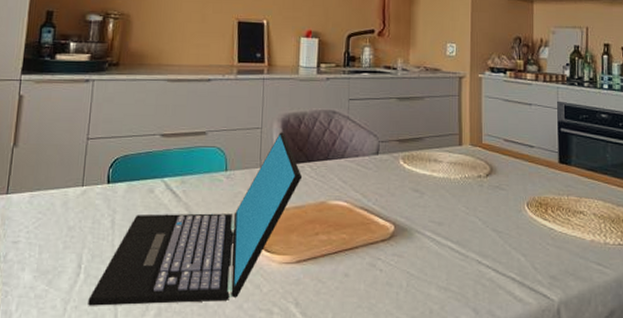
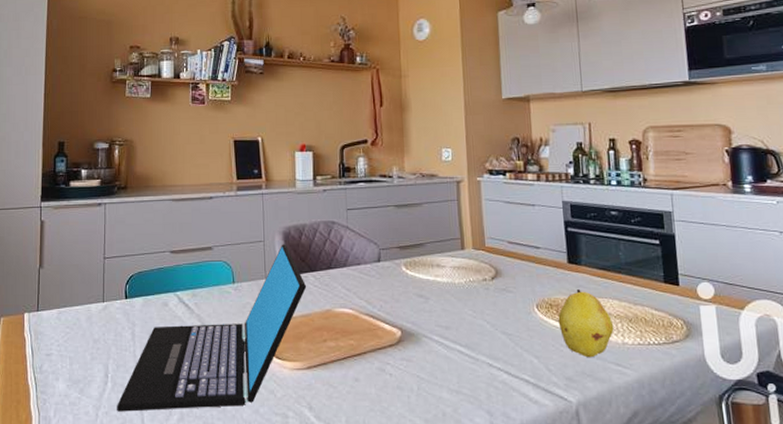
fruit: none [546,189,598,257] -> present [558,290,614,358]

